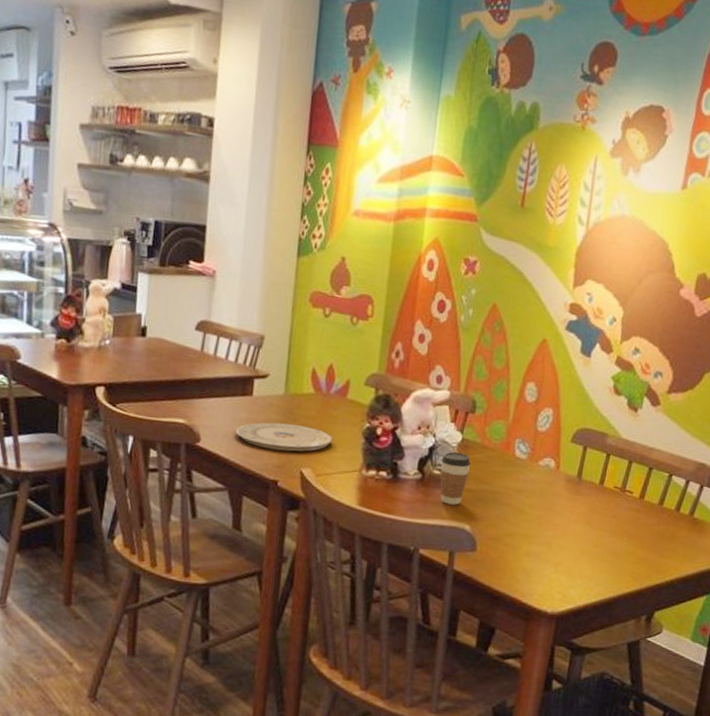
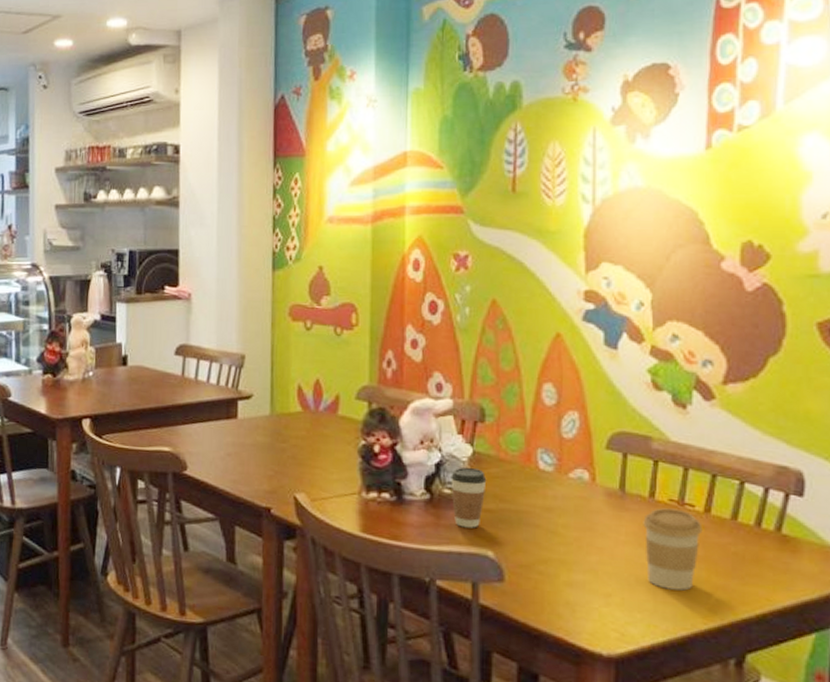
plate: present [236,422,334,452] -> none [223,445,327,476]
coffee cup: none [589,493,637,561] -> present [643,508,703,591]

